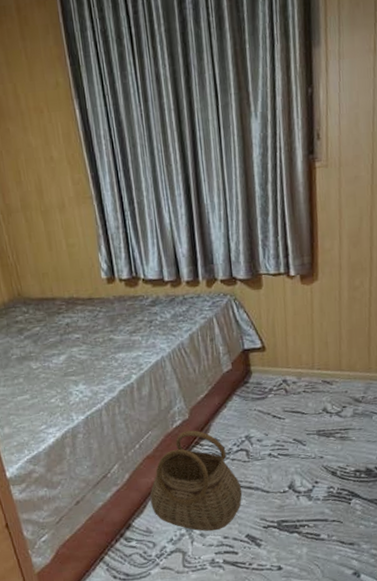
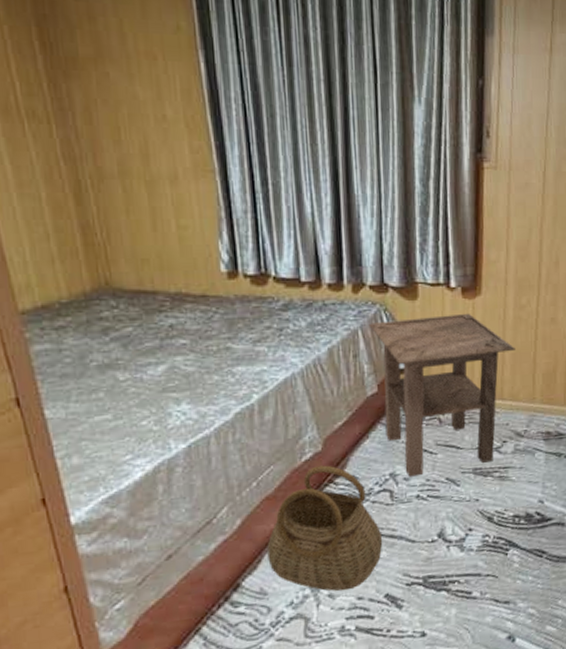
side table: none [221,297,351,439] -> present [368,313,515,477]

